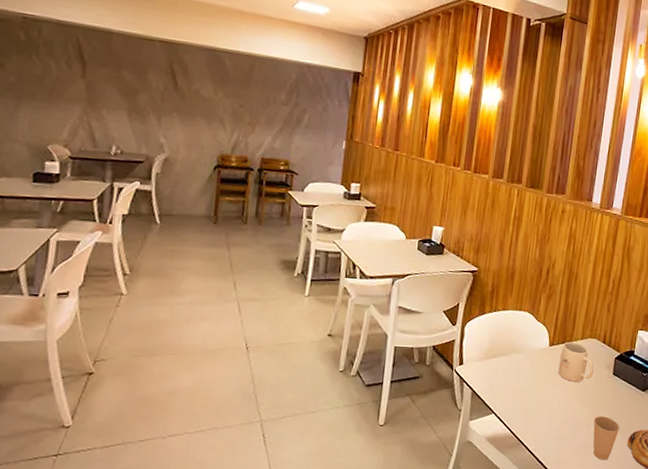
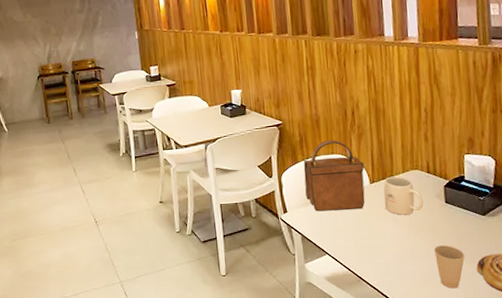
handbag: none [485,295,548,370] -> present [303,139,365,212]

